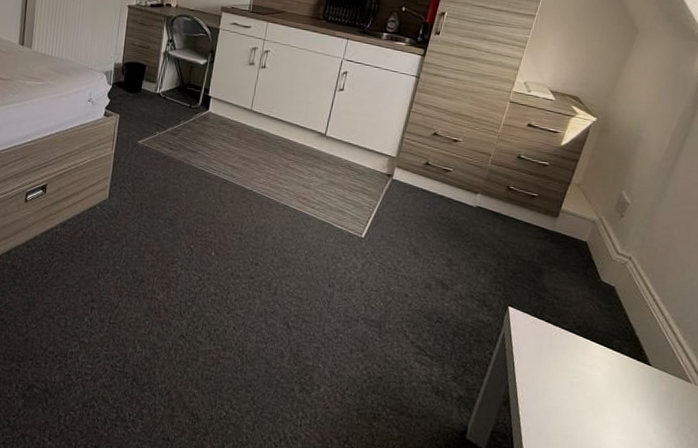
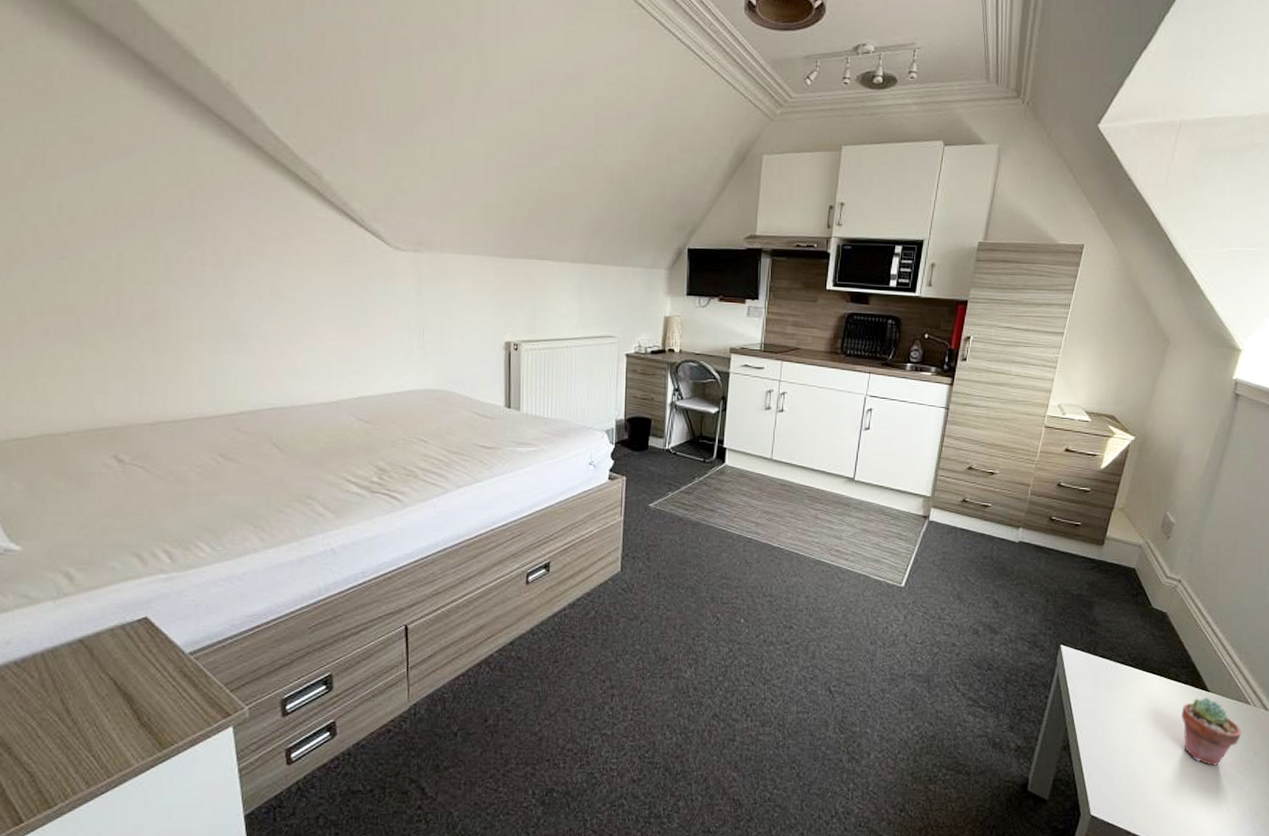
potted succulent: none [621,371,680,437] -> present [1181,697,1242,766]

